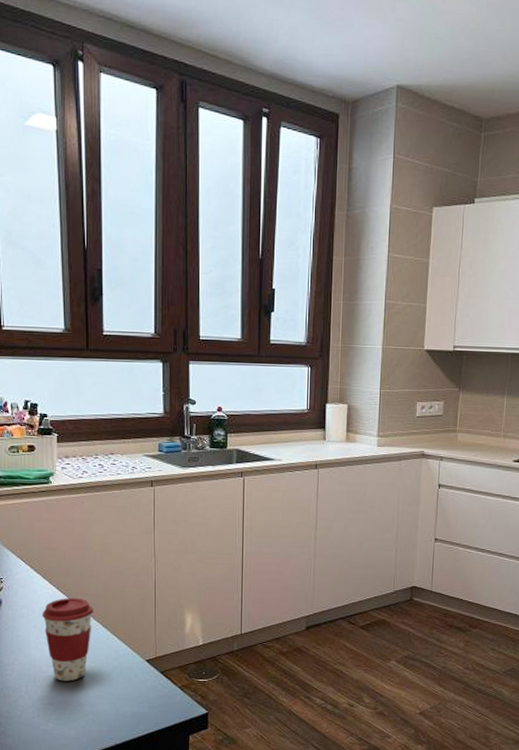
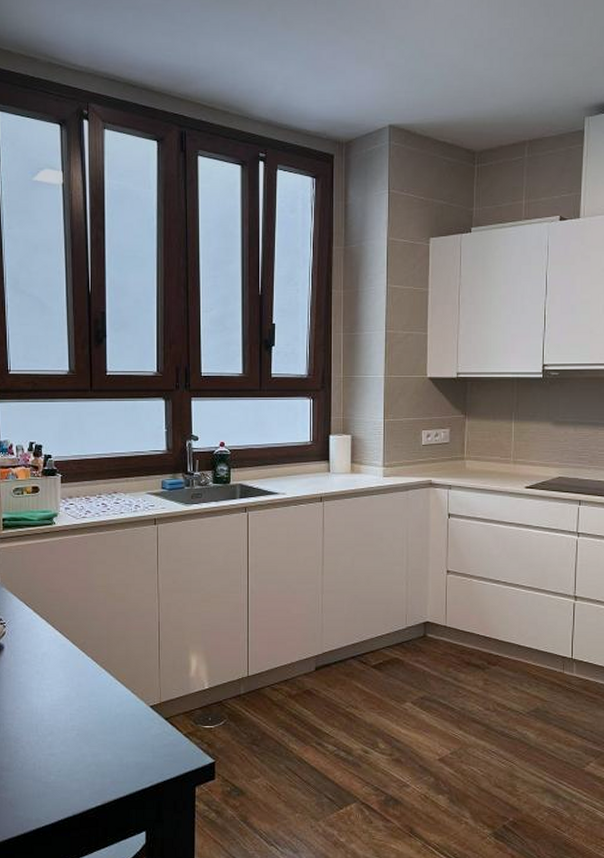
coffee cup: present [42,597,94,681] -> none [45,641,97,730]

